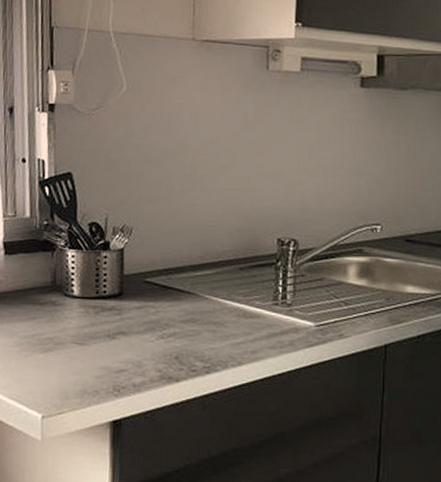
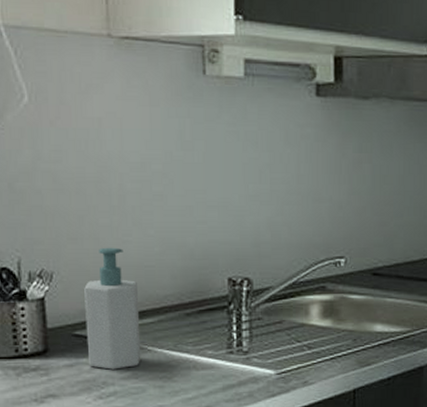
soap bottle: none [155,208,201,313] -> present [84,247,141,370]

